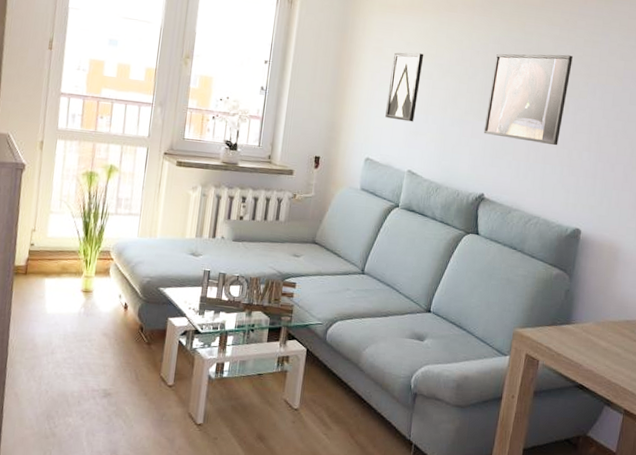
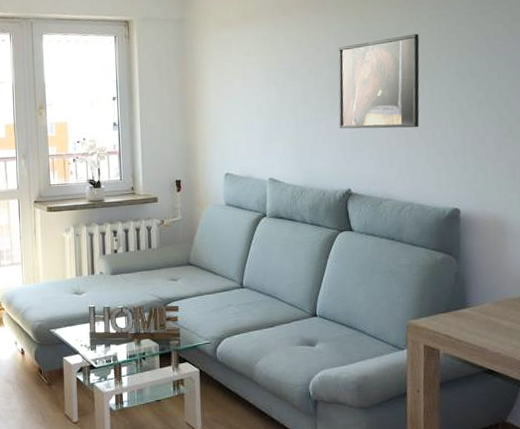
wall art: present [385,52,424,122] -> none [236,61,267,131]

